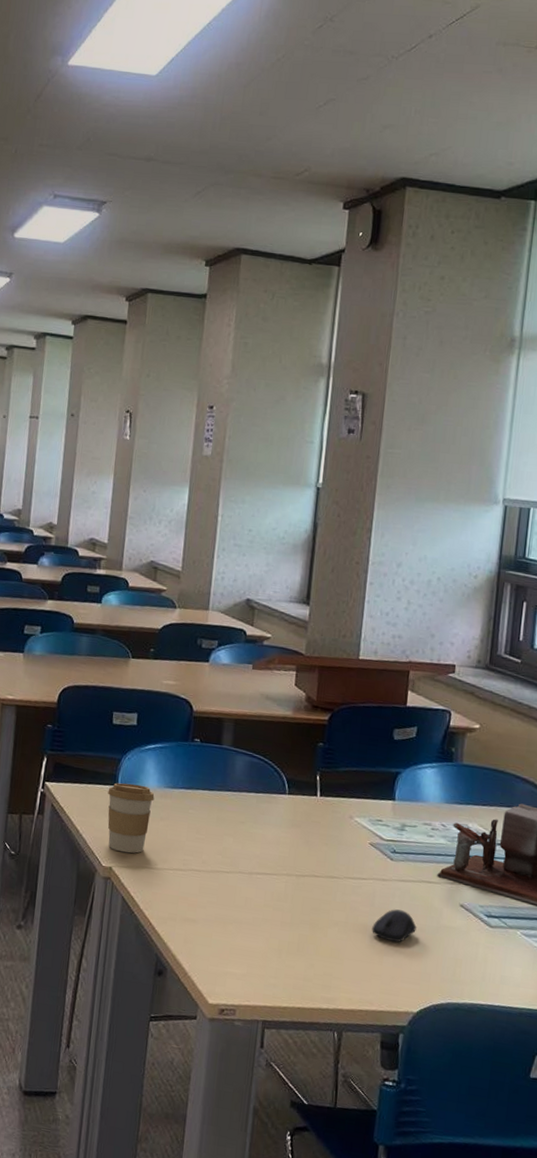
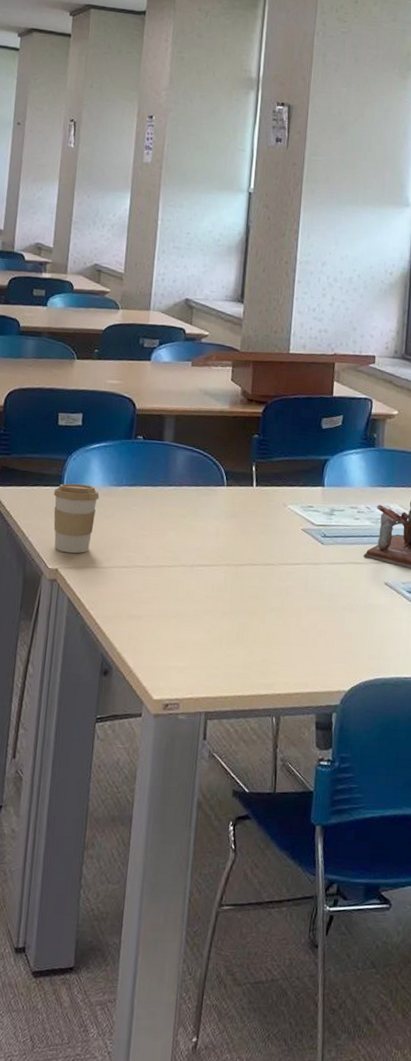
computer mouse: present [372,909,417,943] -> none [305,591,346,624]

